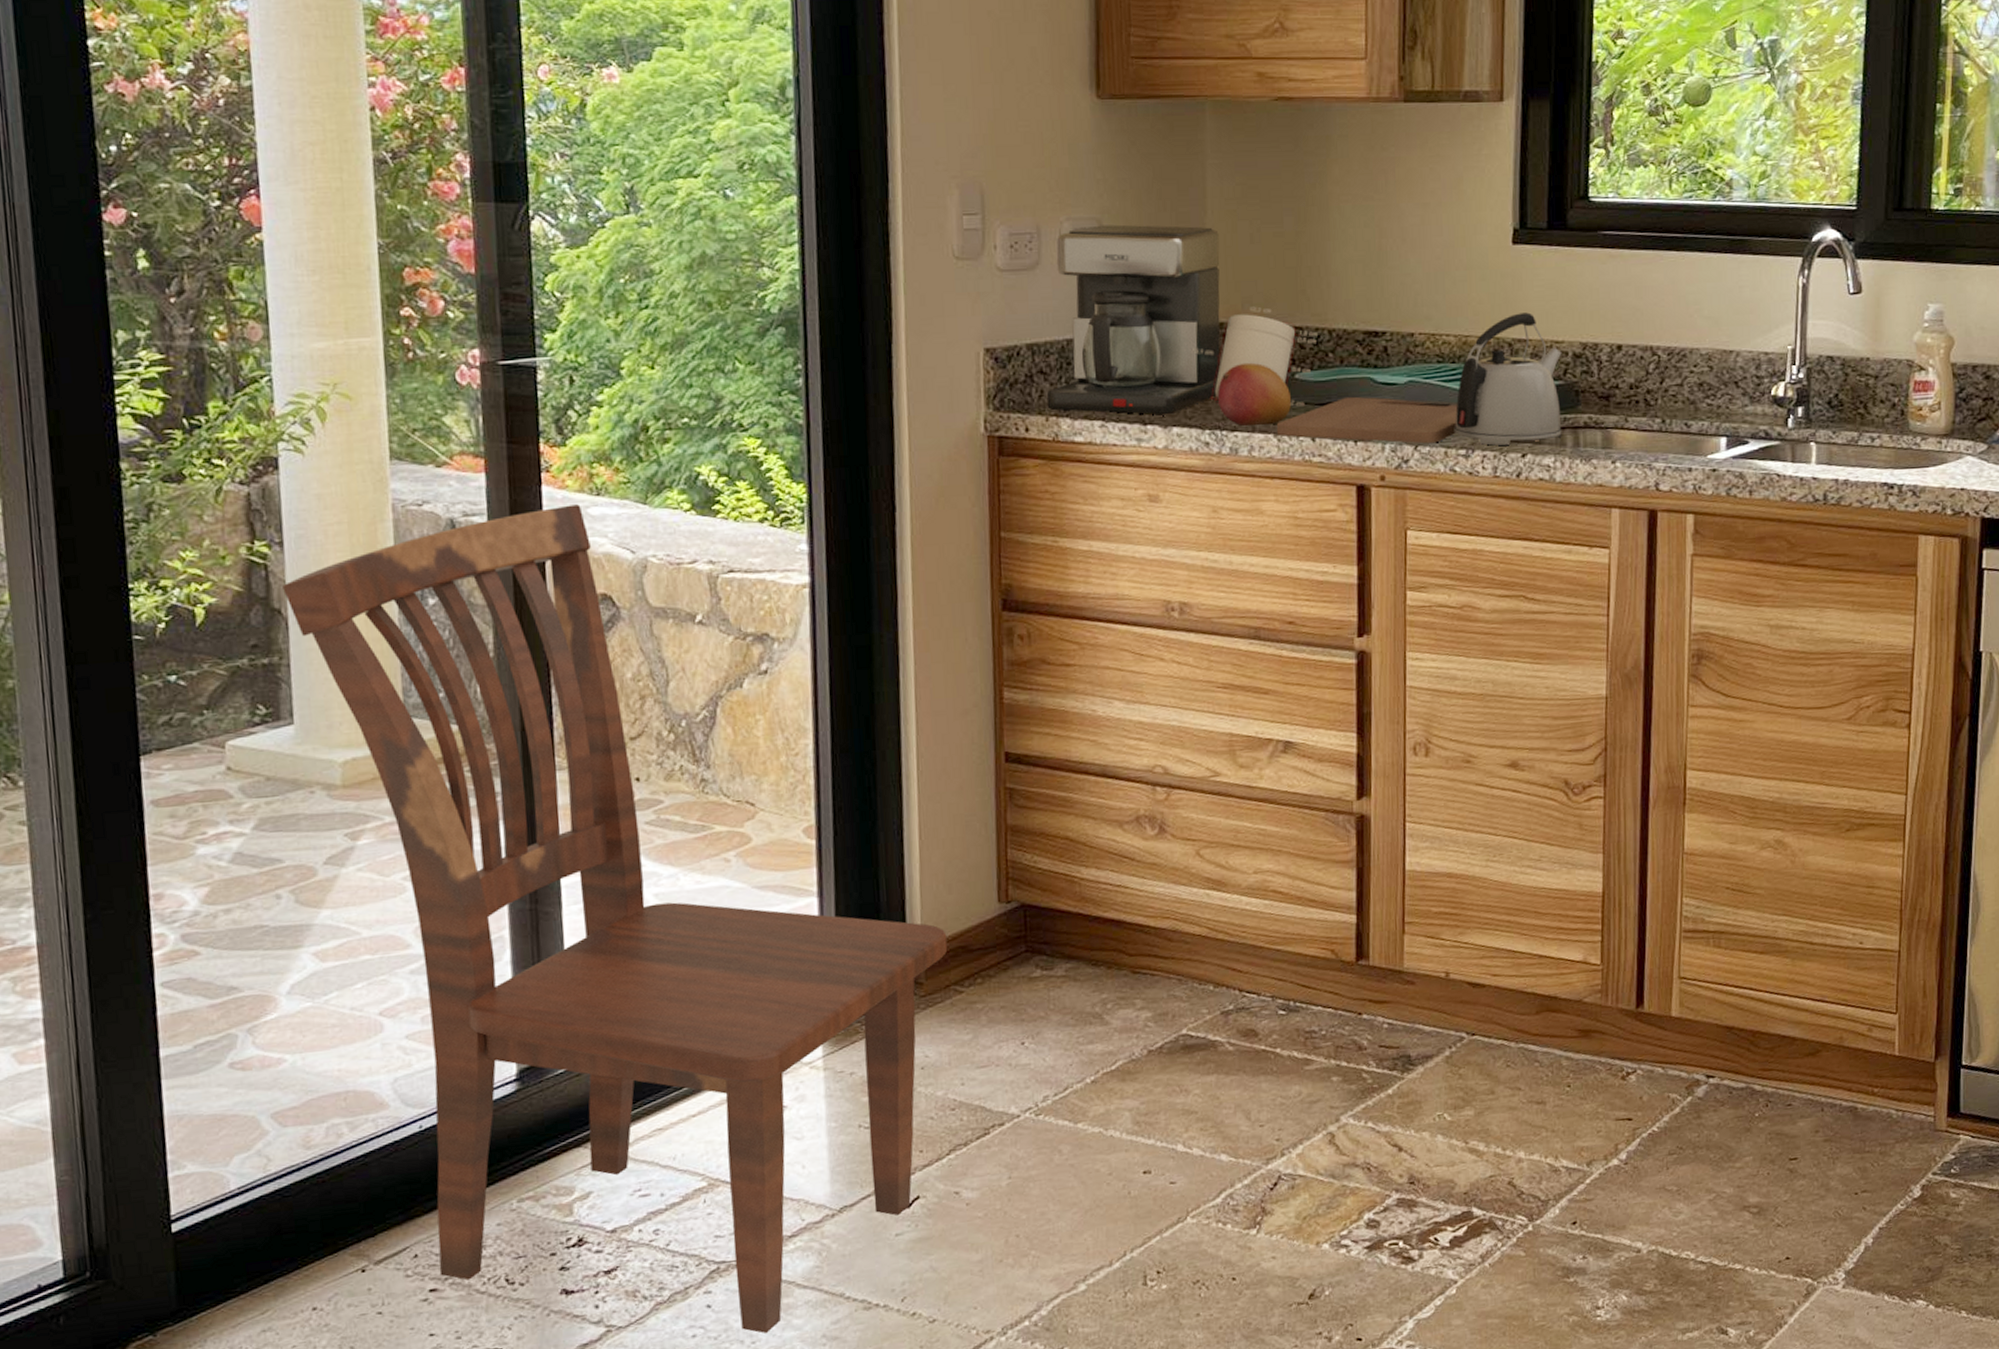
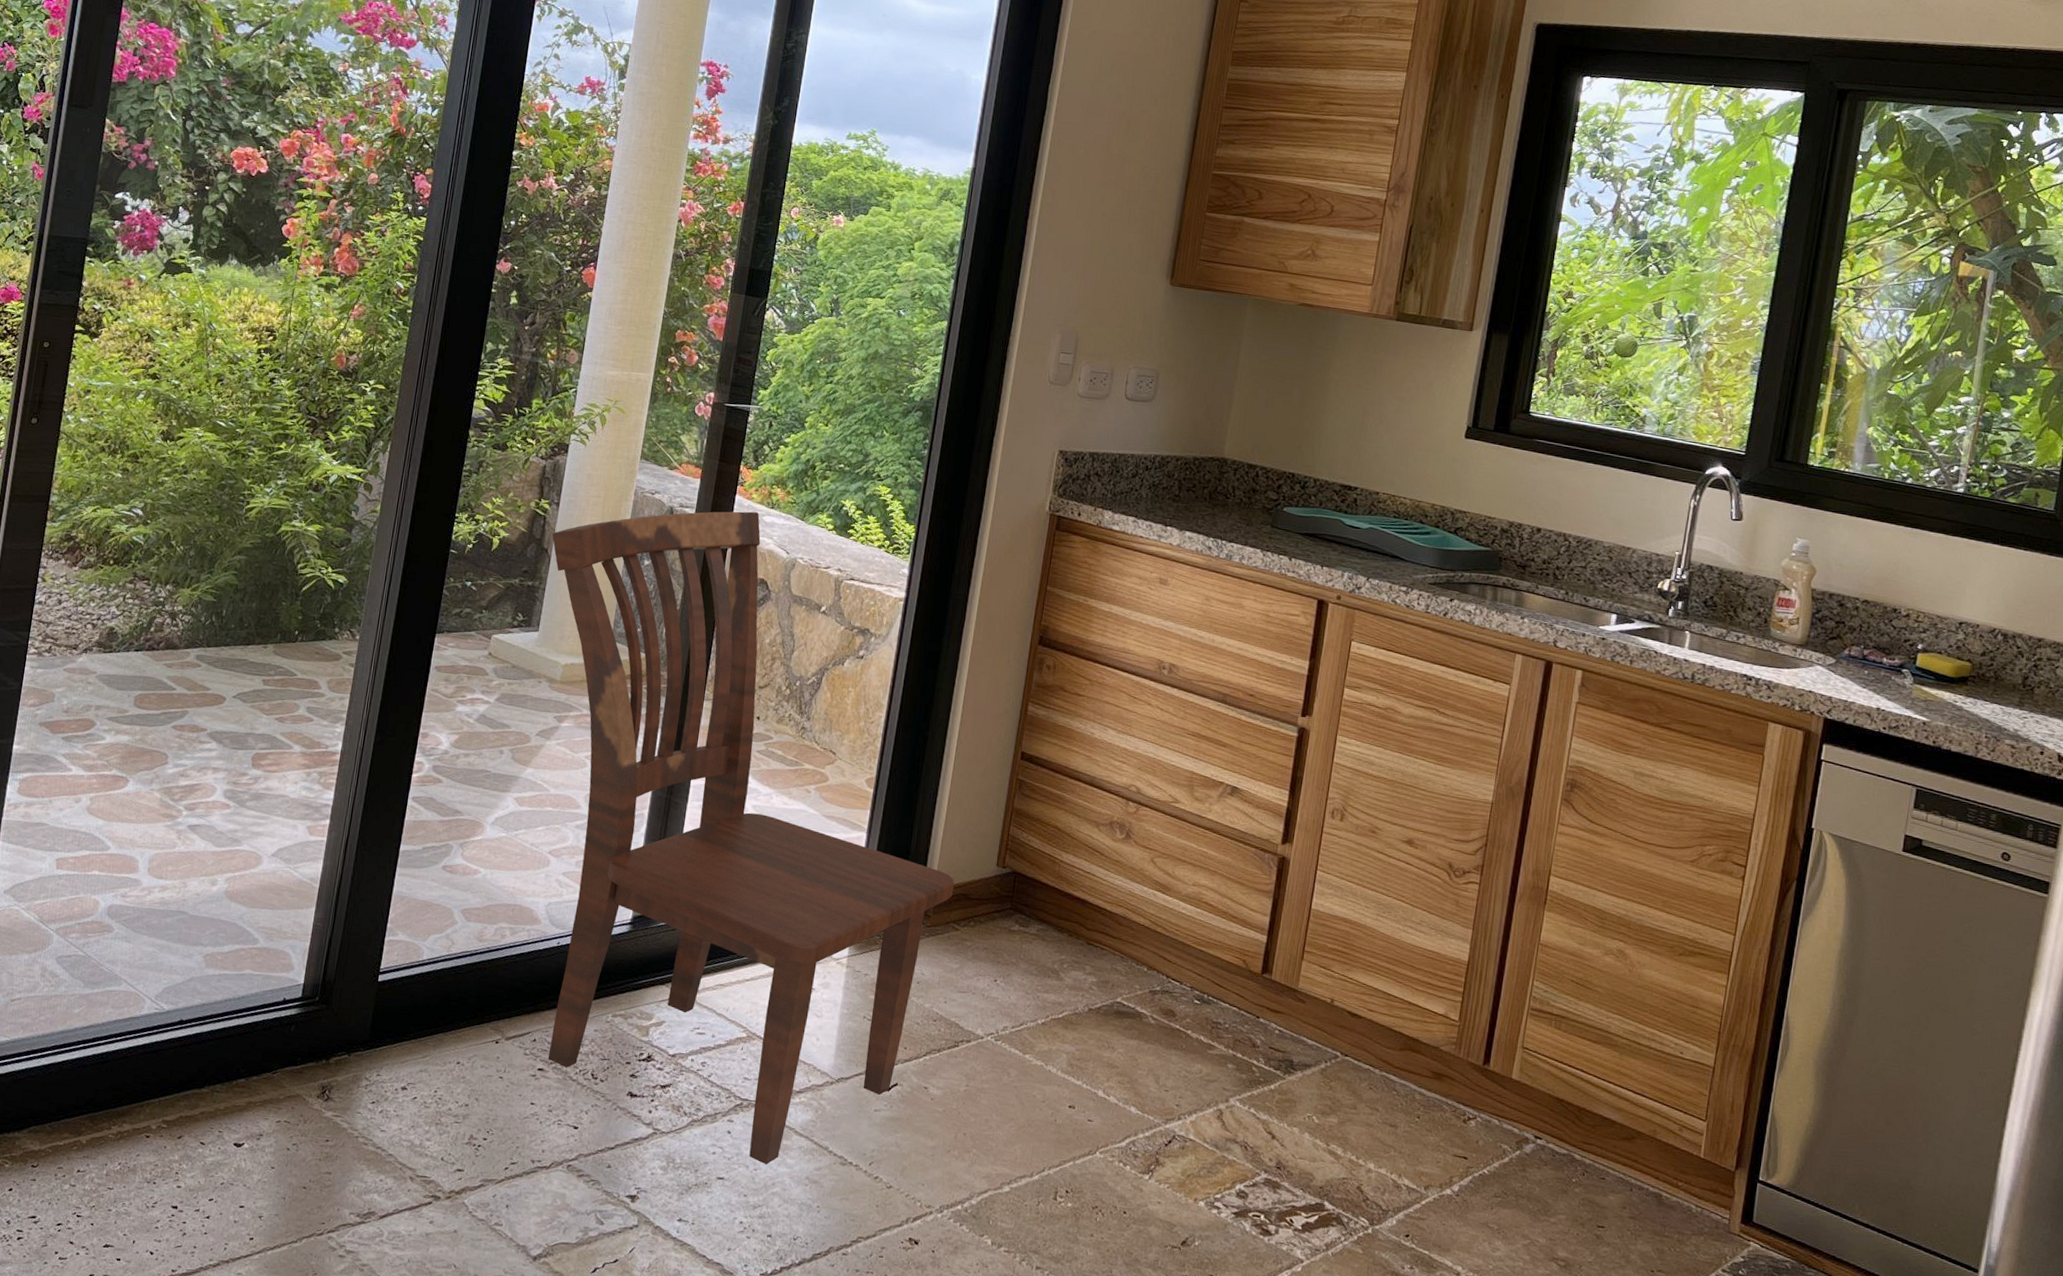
coffee maker: present [1046,224,1220,416] -> none [1096,375,1243,522]
canister: present [1193,306,1317,407] -> none [1210,452,1305,533]
fruit: present [1217,362,1292,427] -> none [1222,492,1279,543]
cutting board: present [1276,396,1458,444] -> none [1263,531,1406,579]
kettle: present [1453,312,1562,446] -> none [1399,490,1493,592]

